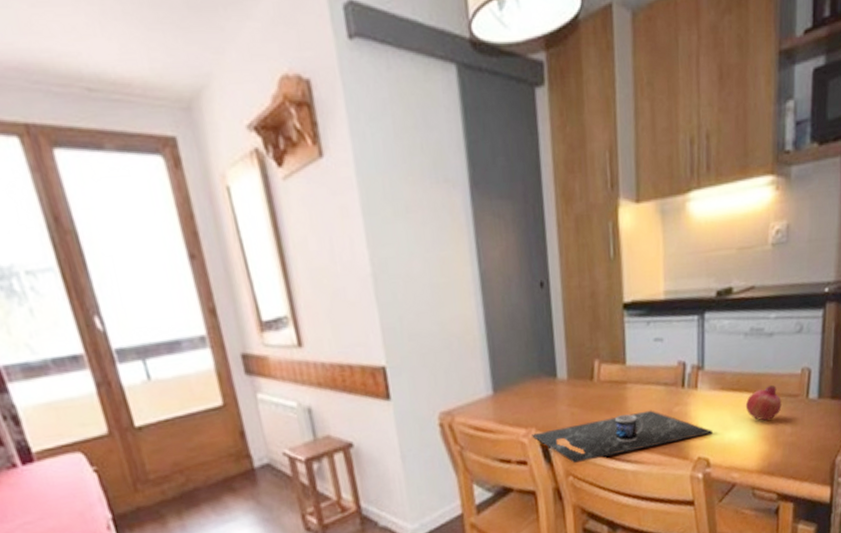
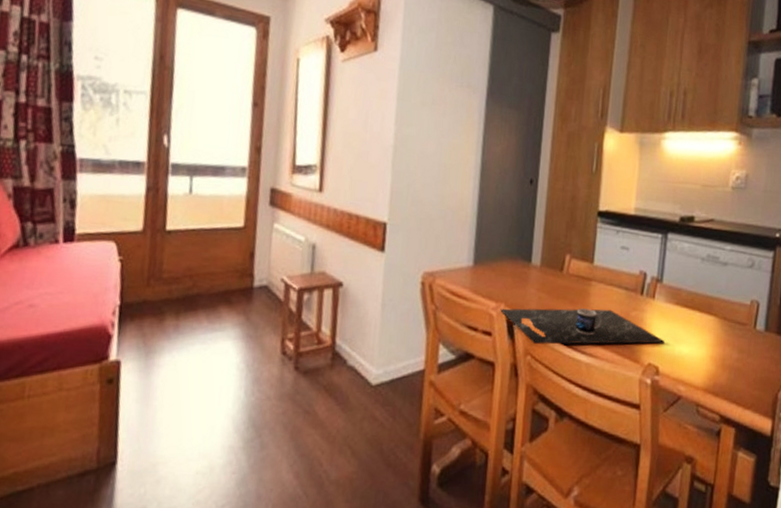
fruit: present [745,385,782,421] -> none [697,310,731,342]

